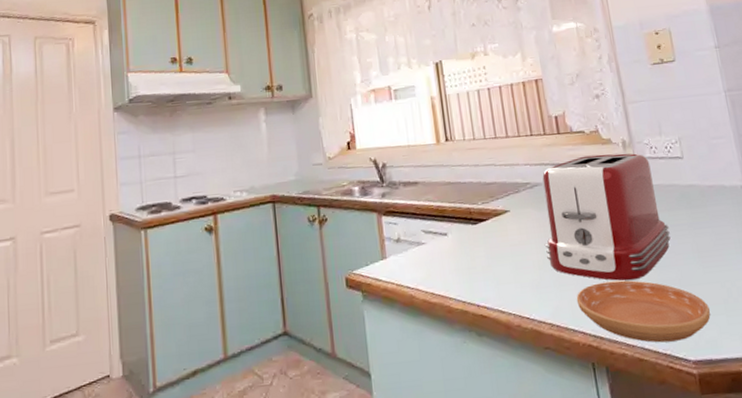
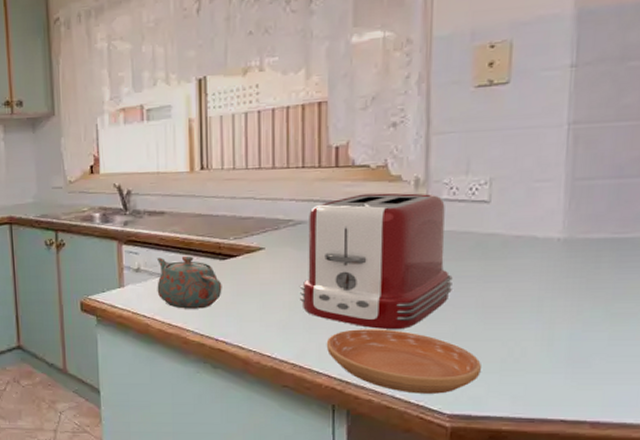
teapot: none [414,222,478,277] -> present [156,255,222,309]

